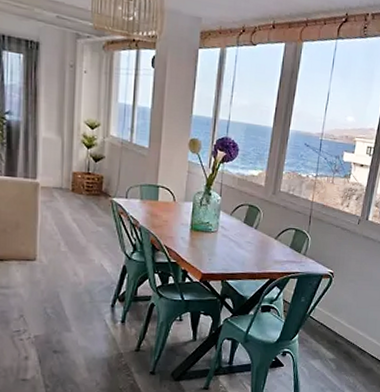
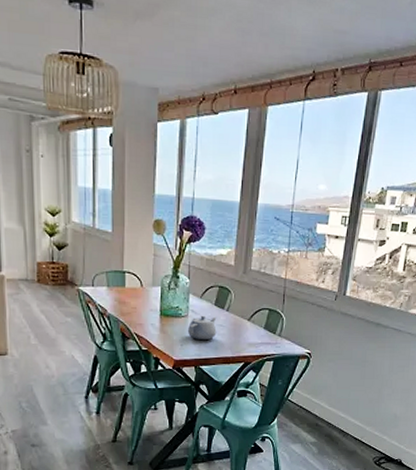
teapot: none [216,231,245,256] -> present [187,315,217,341]

